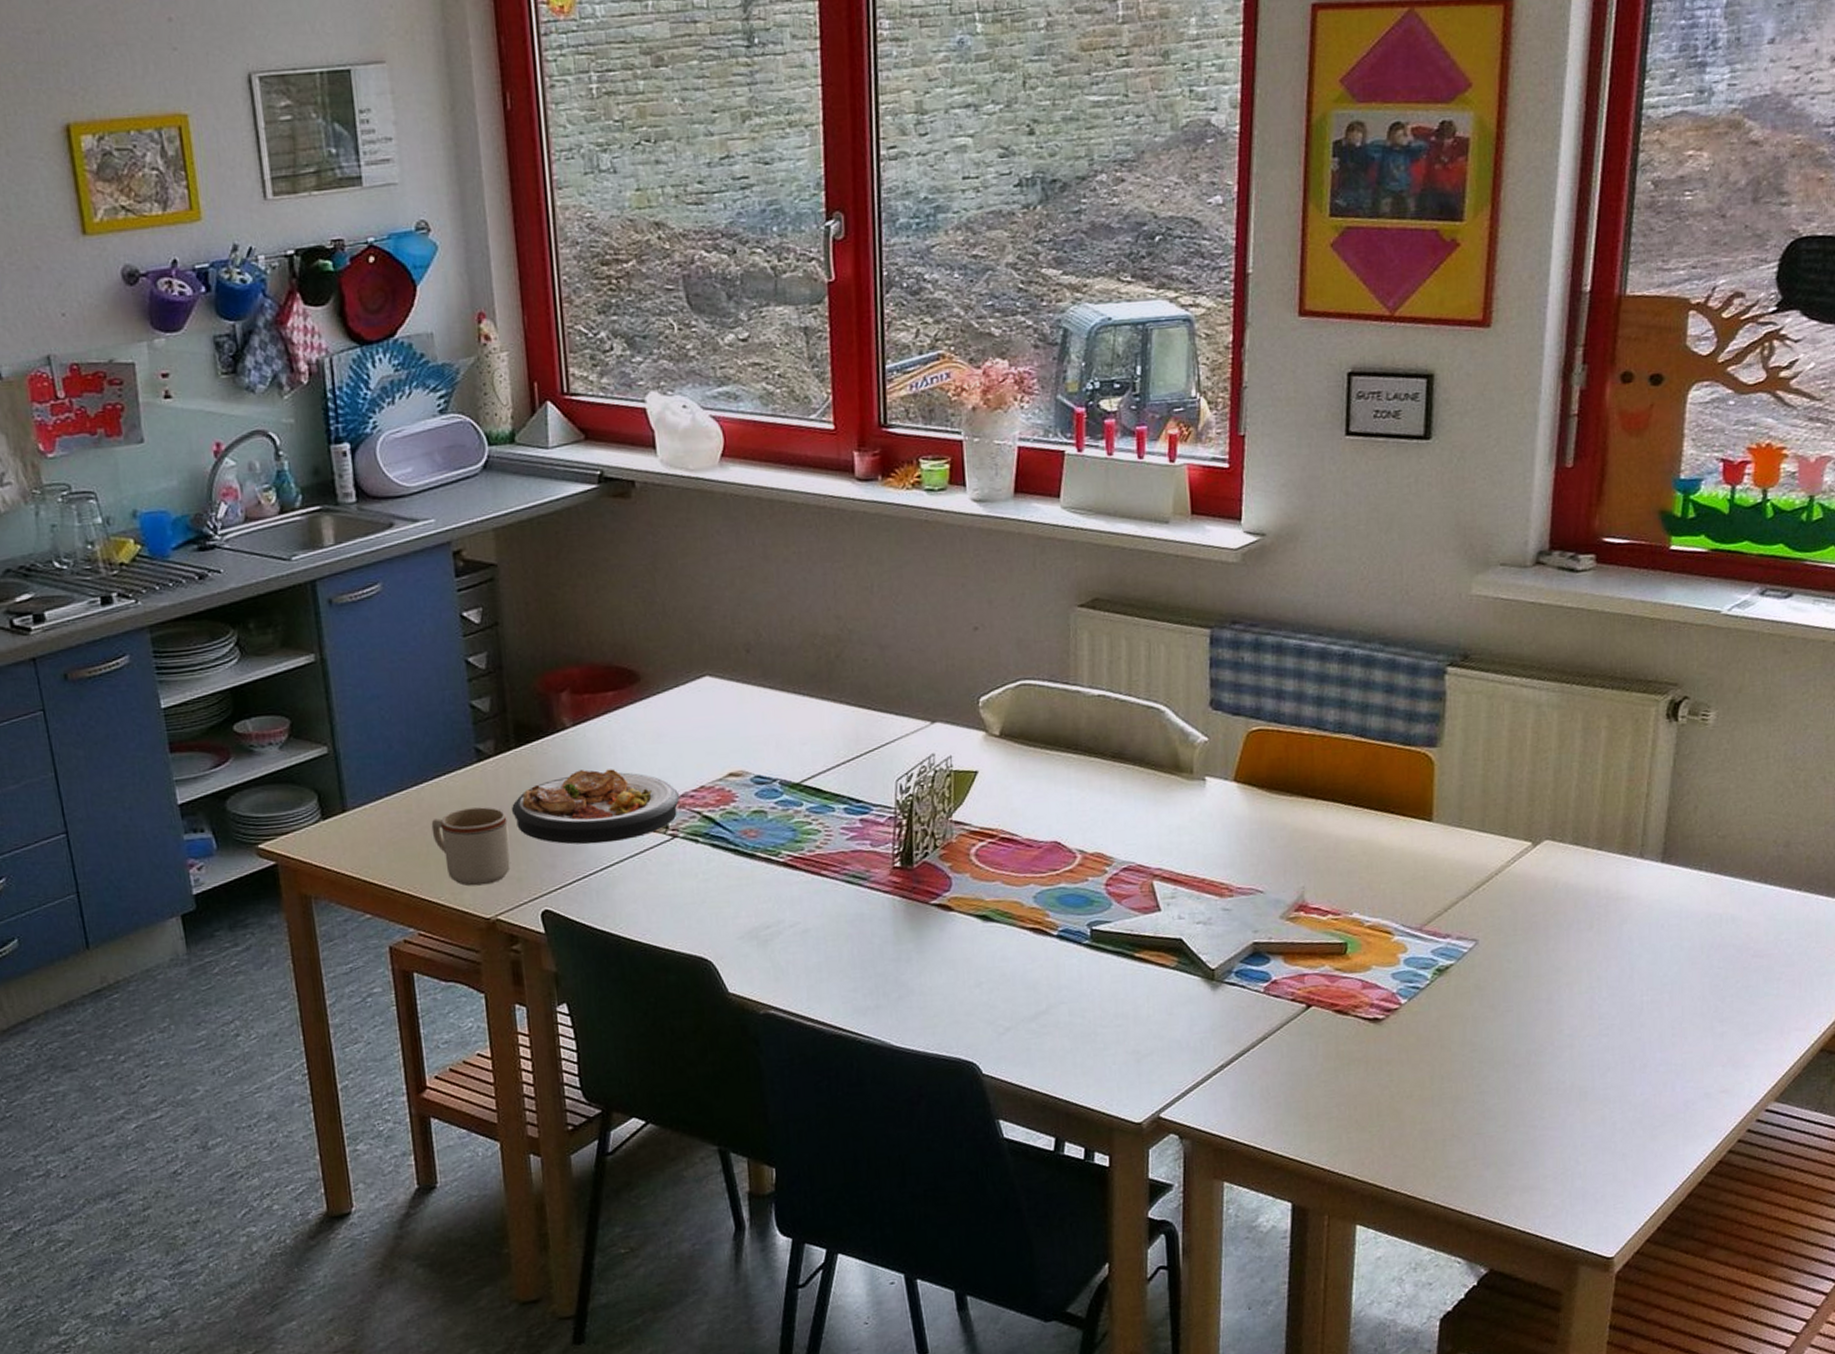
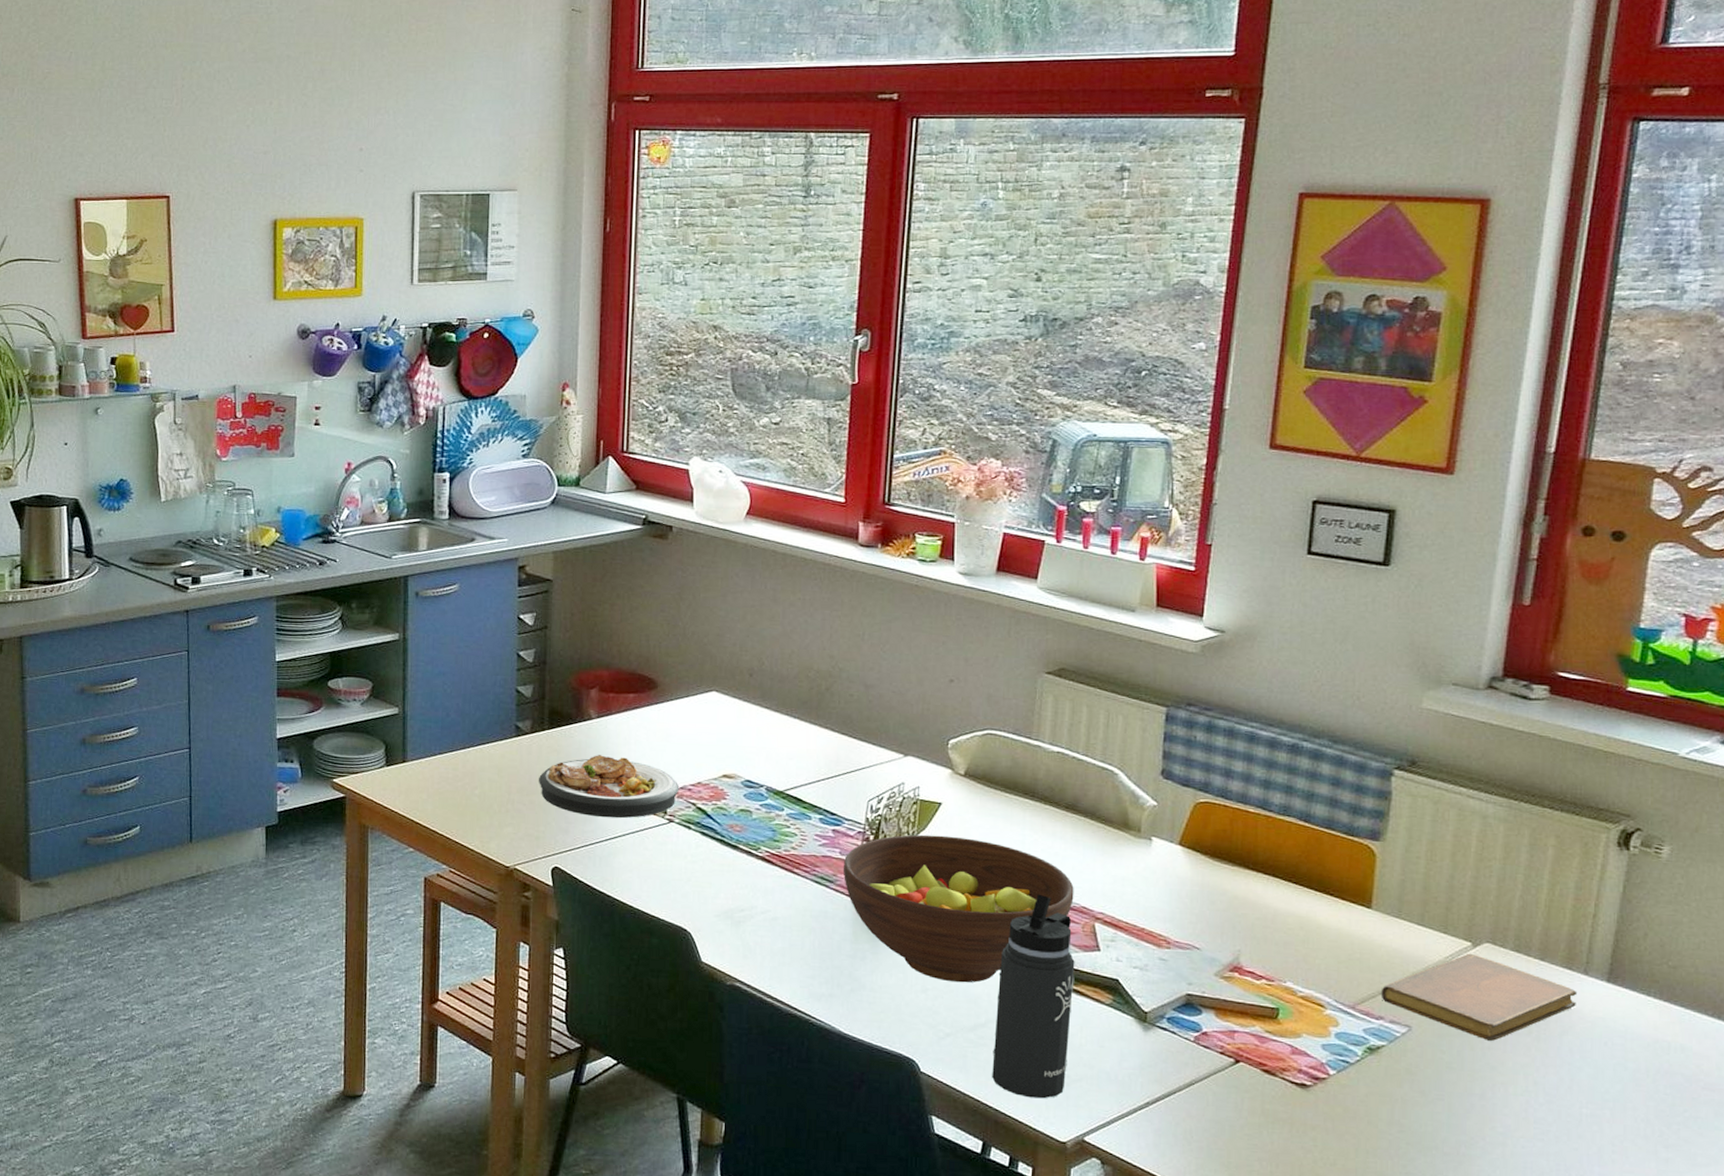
mug: present [431,807,511,886] -> none [471,773,534,839]
fruit bowl: none [875,807,1129,971] -> present [843,834,1074,983]
thermos bottle: none [1056,858,1137,1082] -> present [992,894,1075,1099]
notebook: none [1446,853,1634,942] -> present [1381,953,1578,1041]

